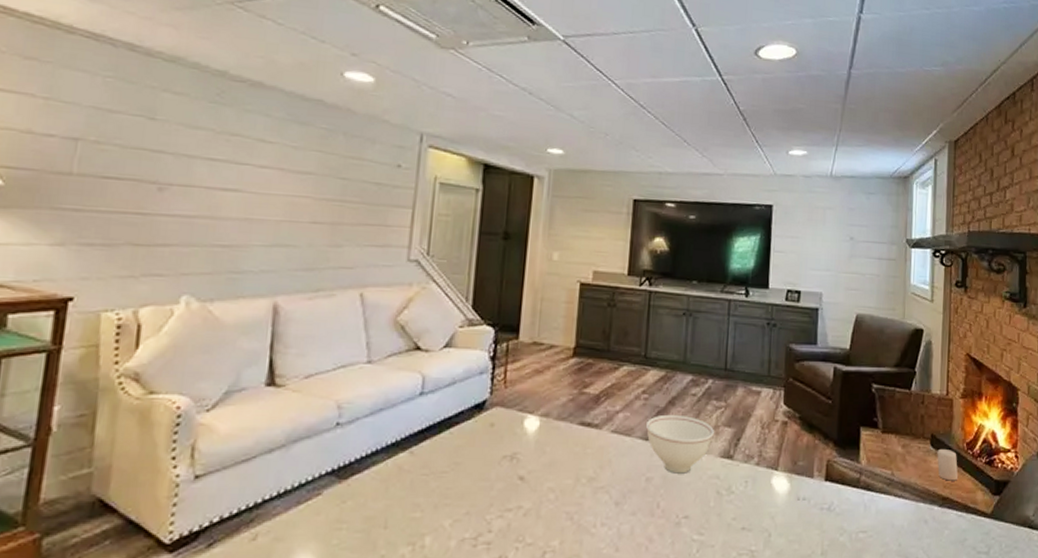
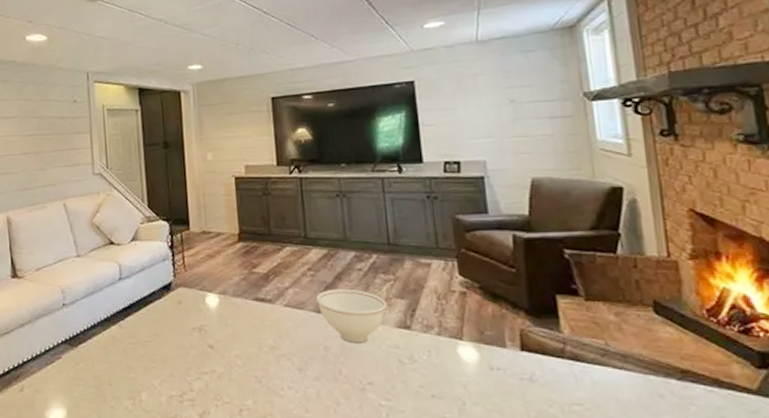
candle: present [937,448,959,481] -> none [664,316,701,352]

